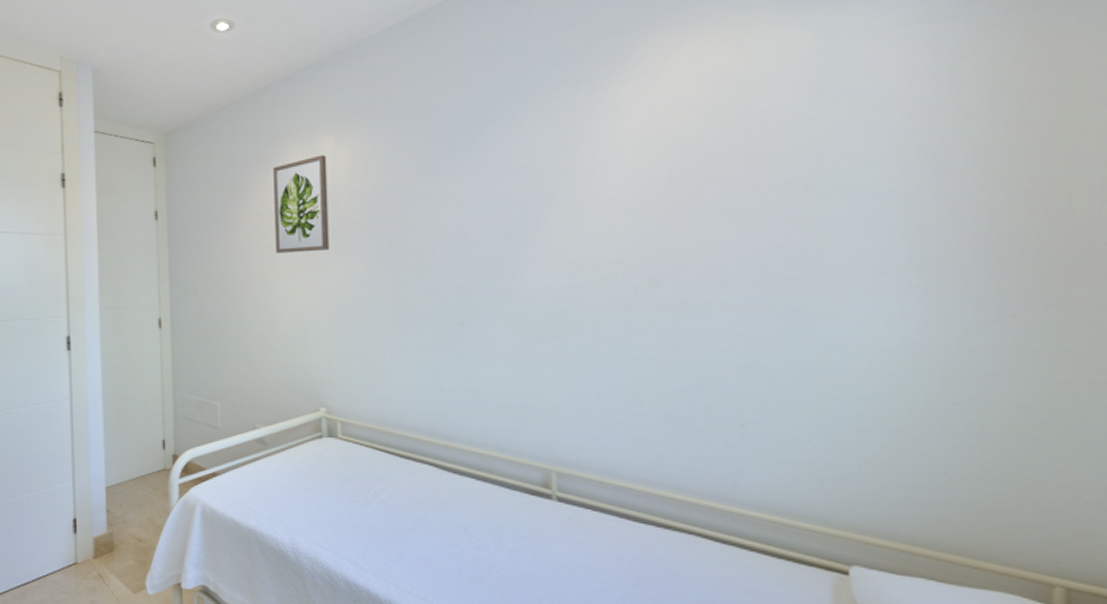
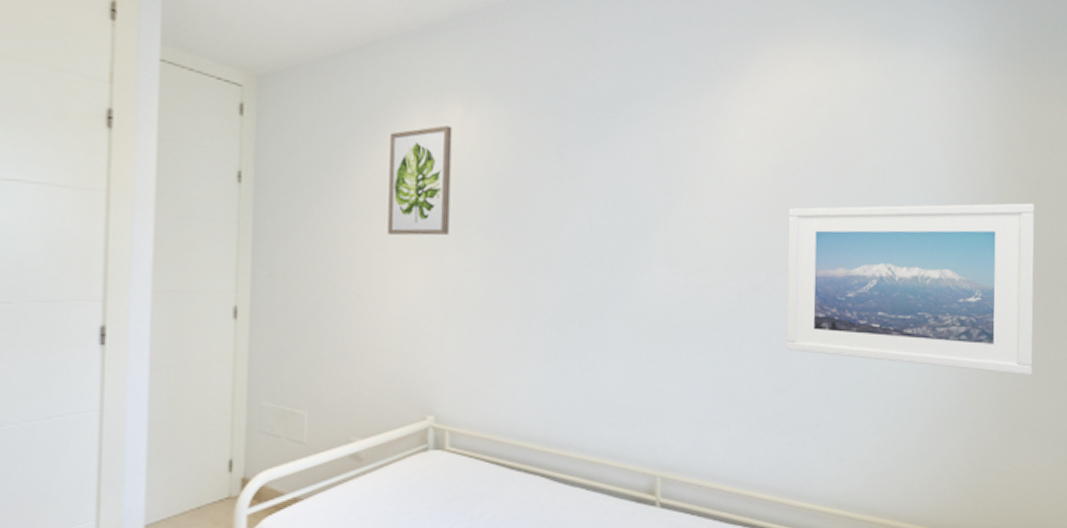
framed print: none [692,162,1069,372] -> present [786,203,1035,376]

